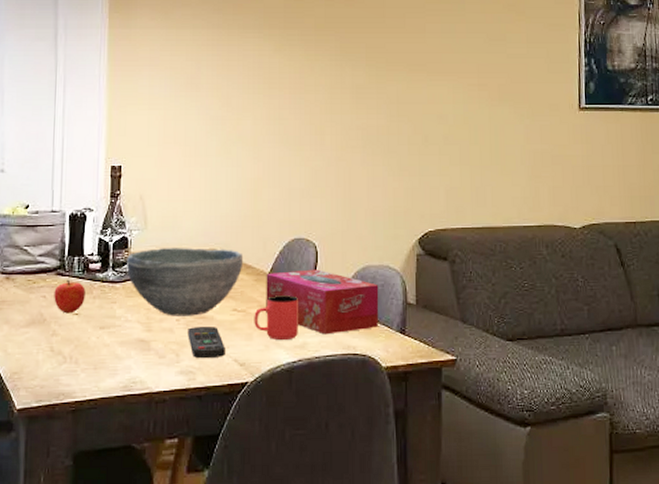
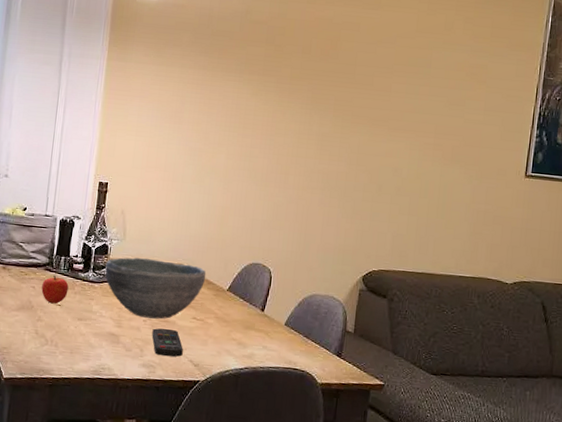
cup: present [254,295,298,341] -> none [210,310,250,350]
tissue box: present [266,269,379,335] -> none [221,290,323,350]

